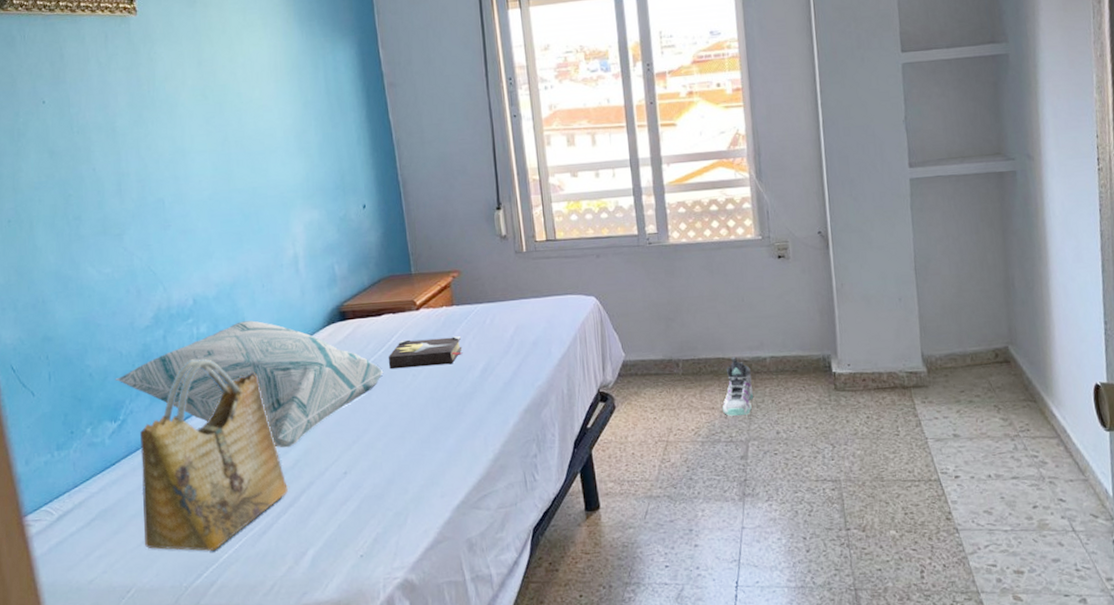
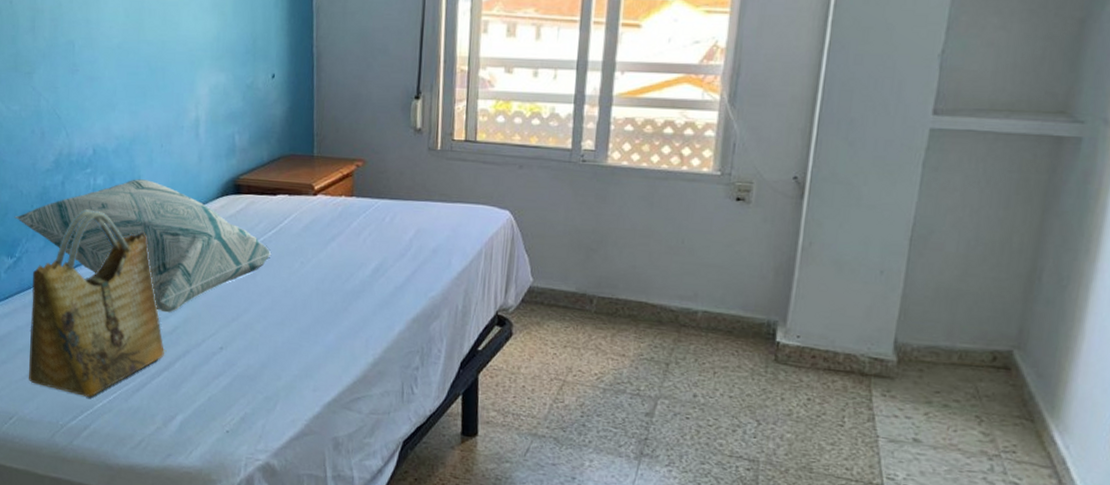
hardback book: present [388,336,463,370] -> none [277,224,356,258]
sneaker: present [723,356,754,416] -> none [635,303,676,370]

